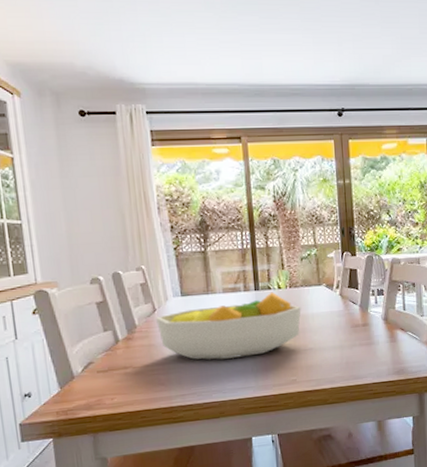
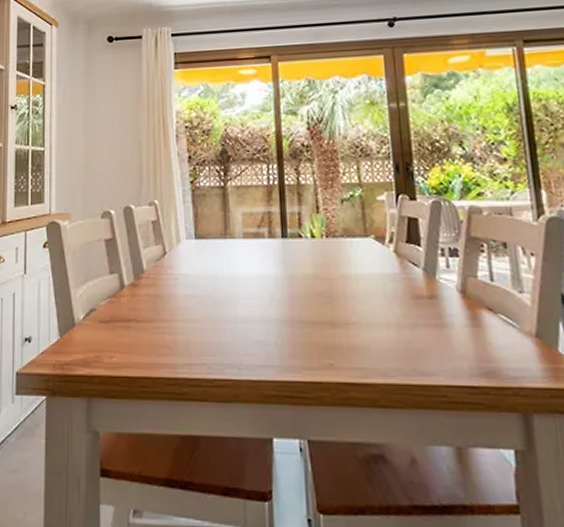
fruit bowl: present [156,292,301,360] -> none [166,241,341,325]

